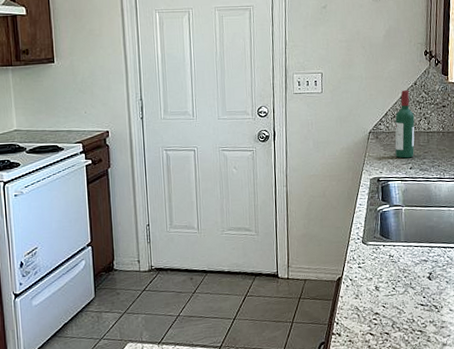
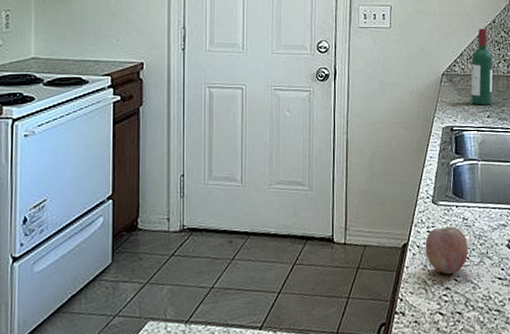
fruit: none [356,262,395,302] -> present [425,226,469,274]

